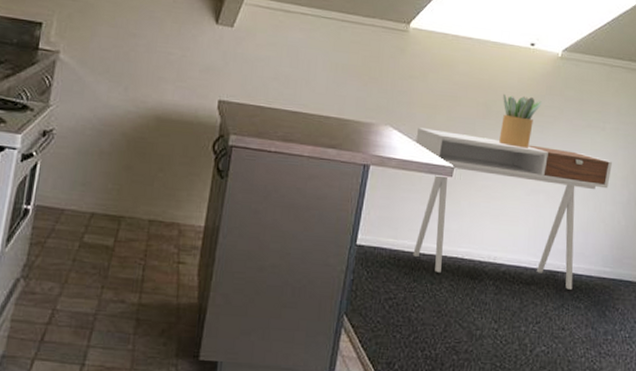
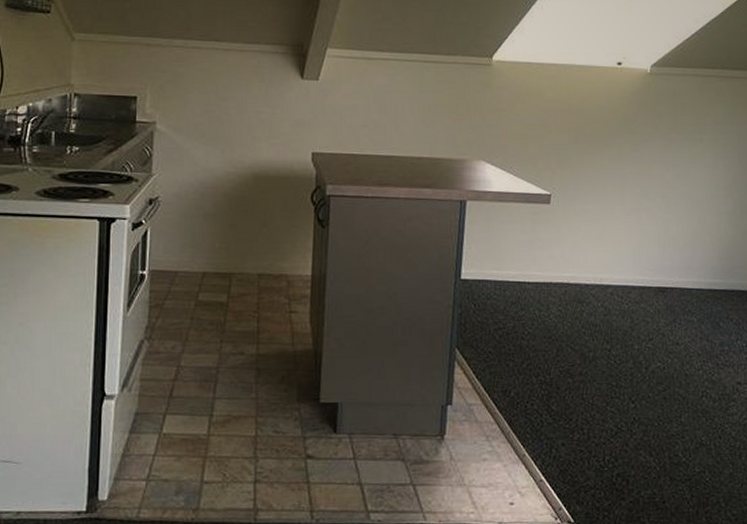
desk: present [413,127,612,290] -> none [510,159,713,304]
potted plant: present [499,93,541,148] -> none [594,116,634,168]

